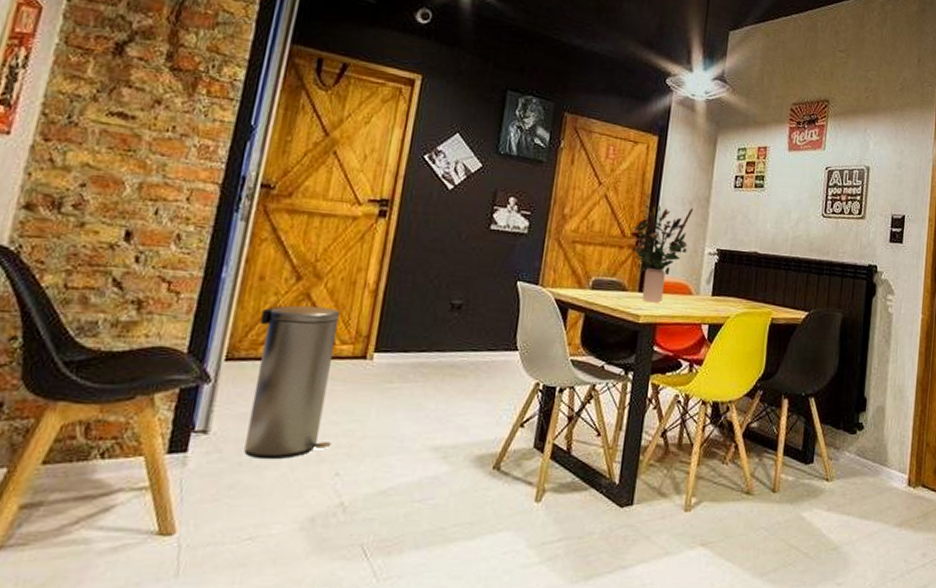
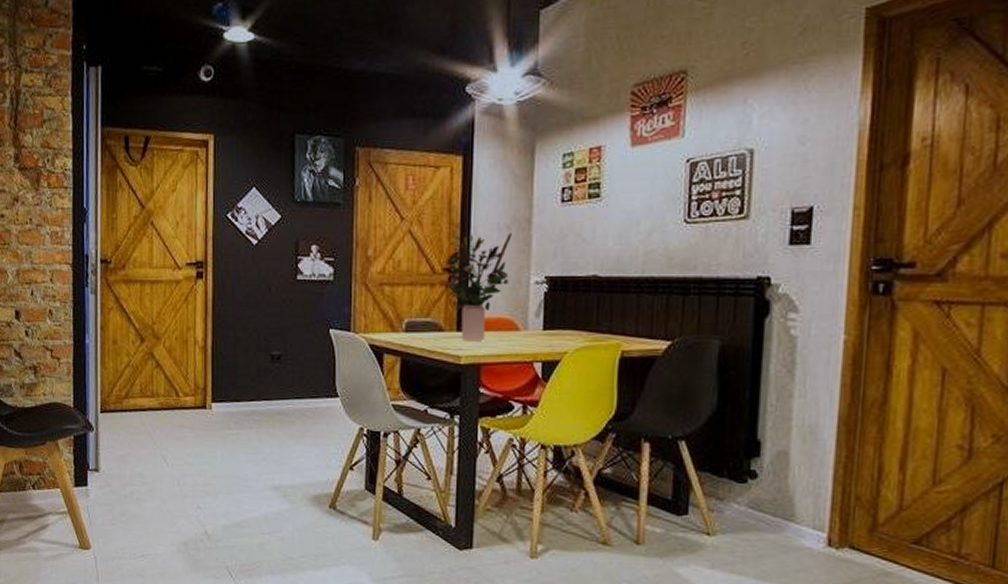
pedal bin: present [244,305,340,459] -> none [120,364,190,493]

